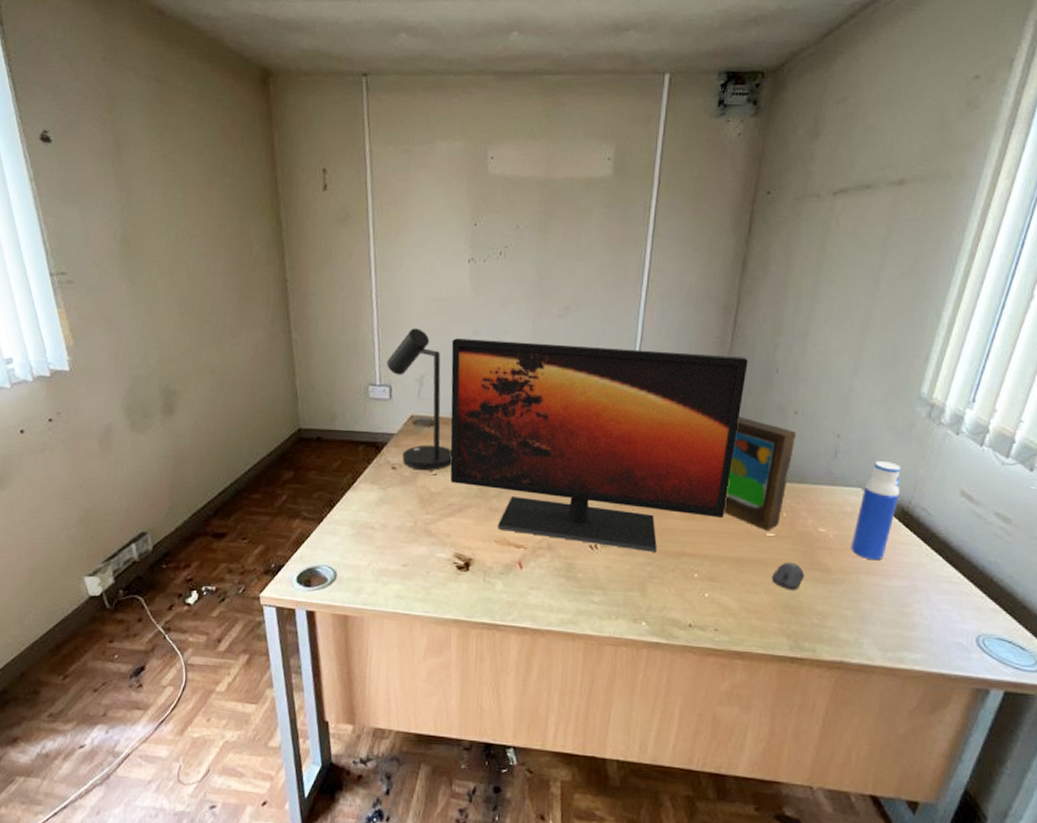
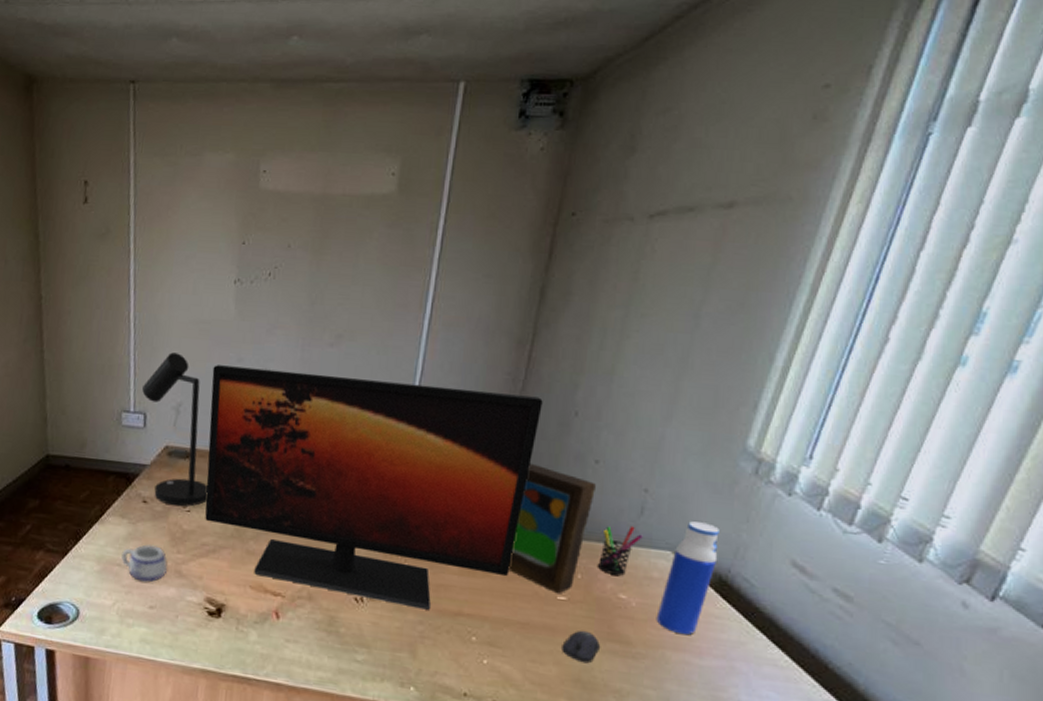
mug: none [374,508,418,543] -> present [121,544,168,582]
pen holder: none [800,467,837,512] -> present [598,525,643,576]

